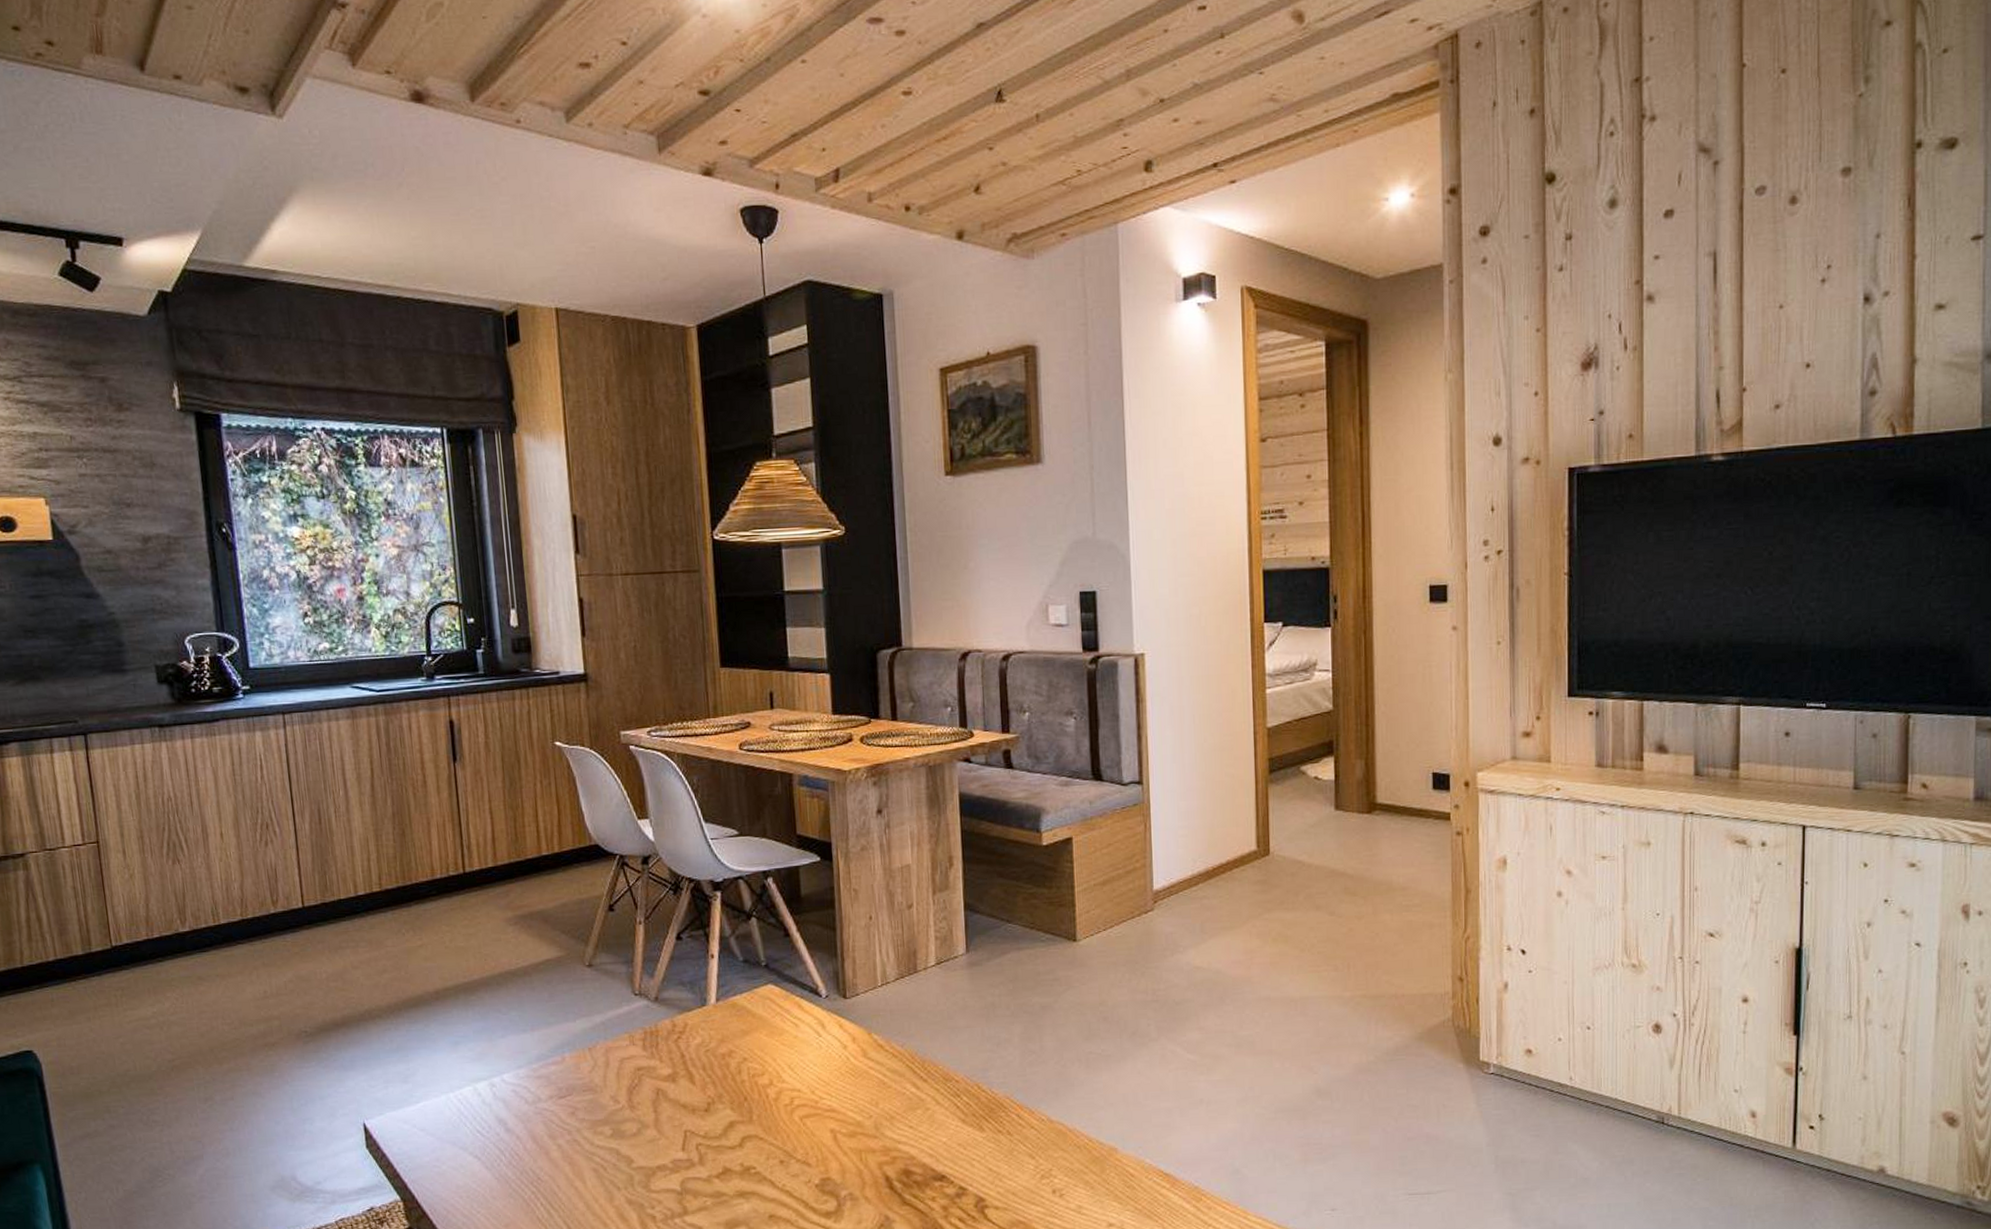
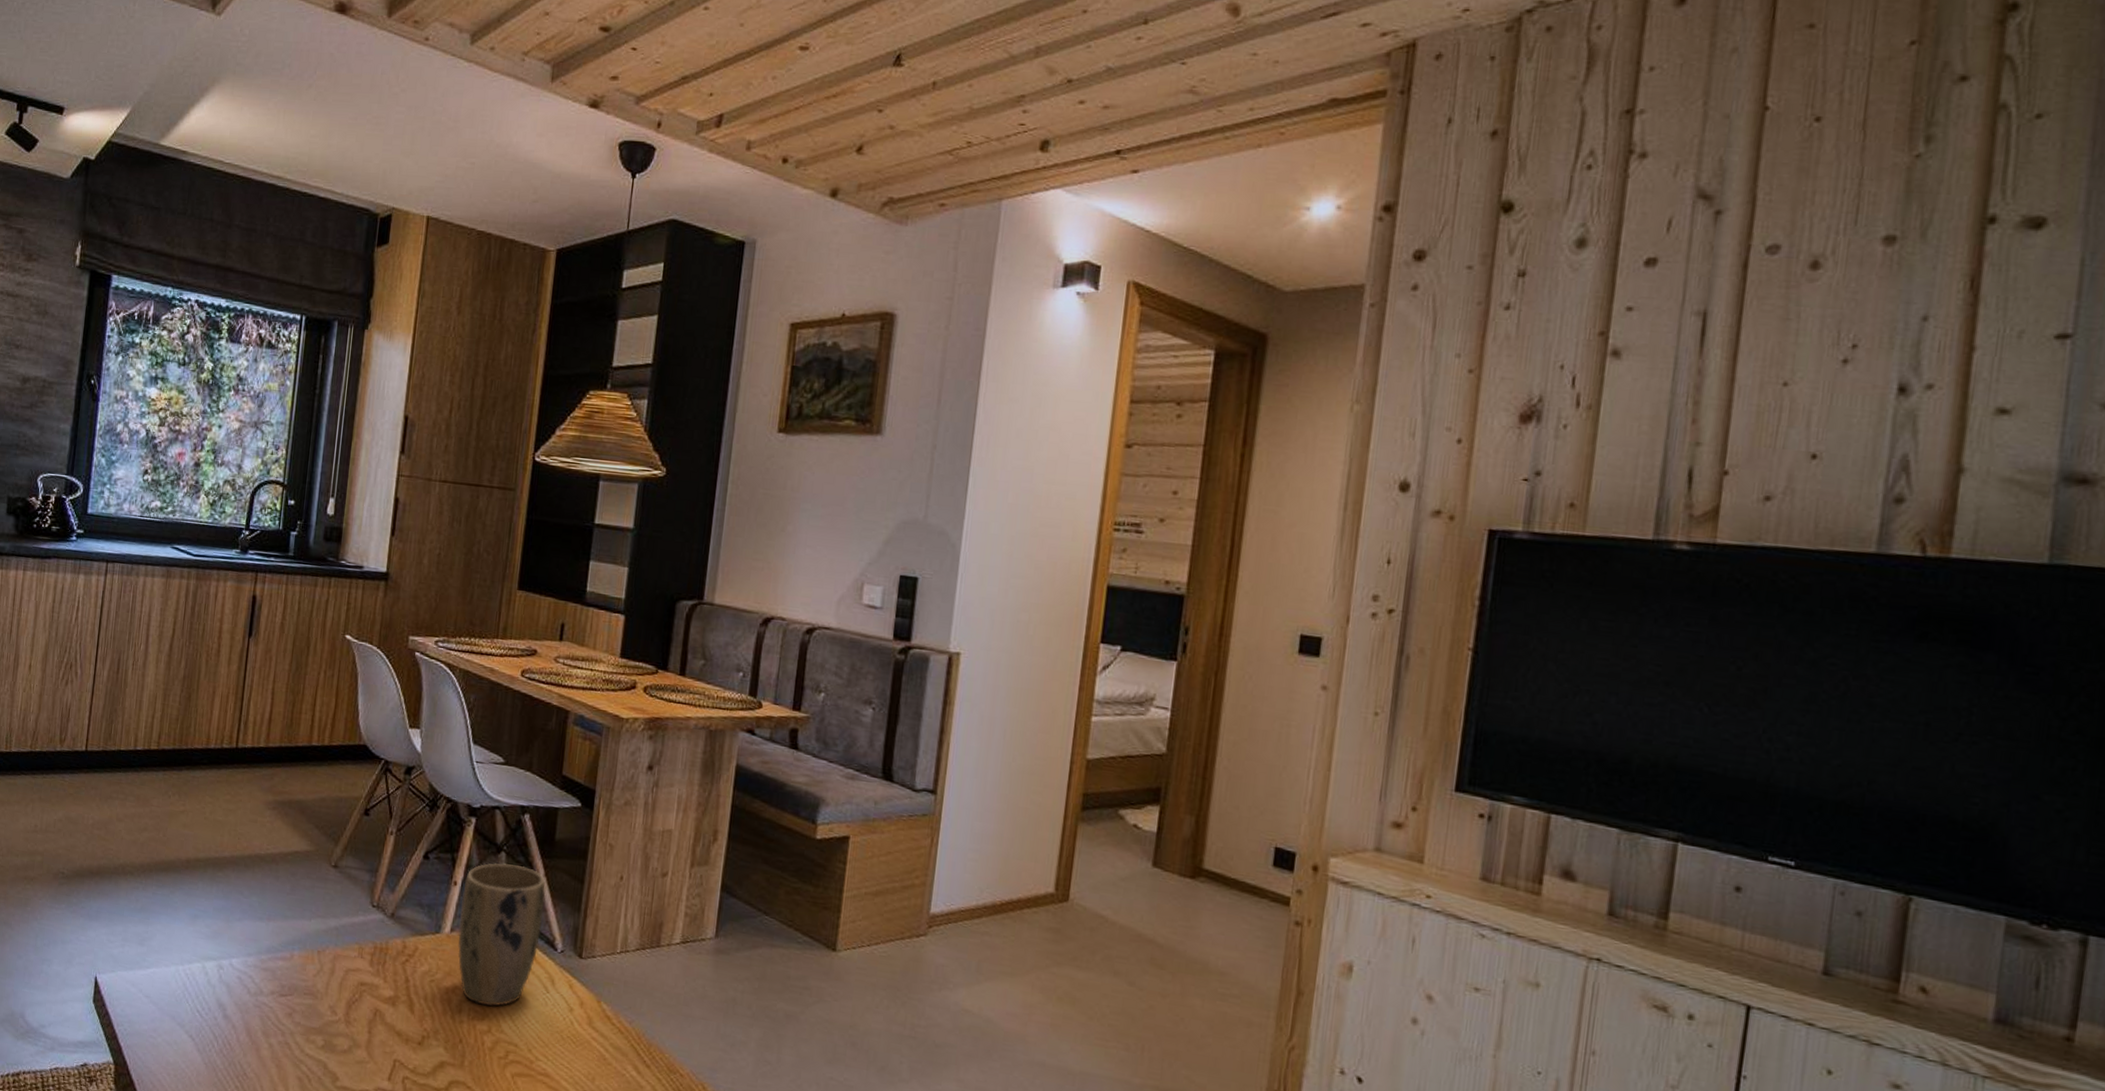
plant pot: none [720,927,804,1062] -> present [457,863,546,1006]

